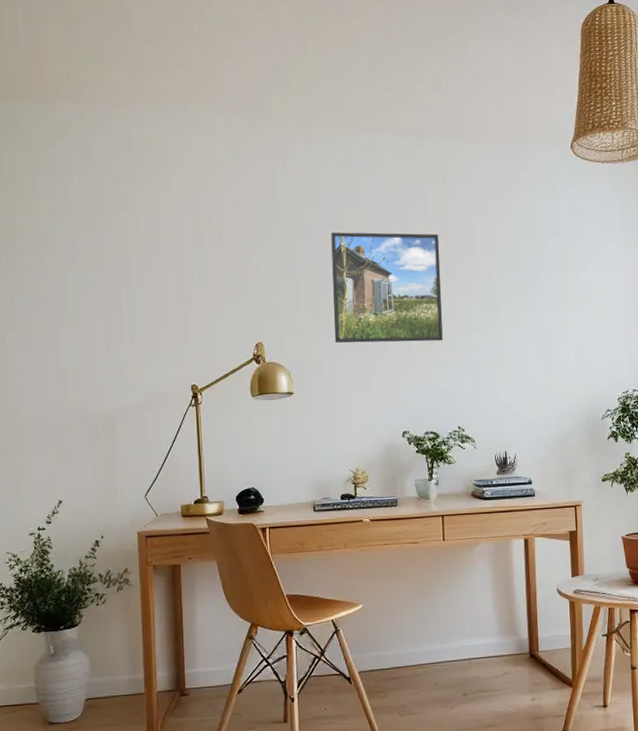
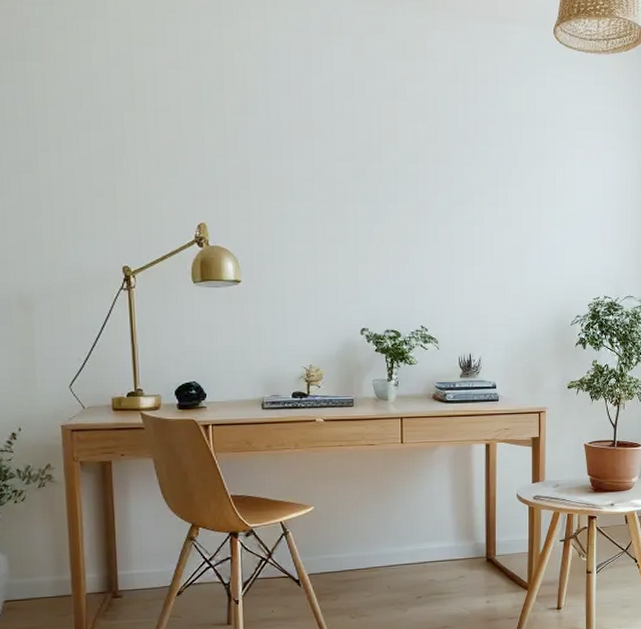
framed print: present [331,232,443,344] -> none [285,105,408,233]

